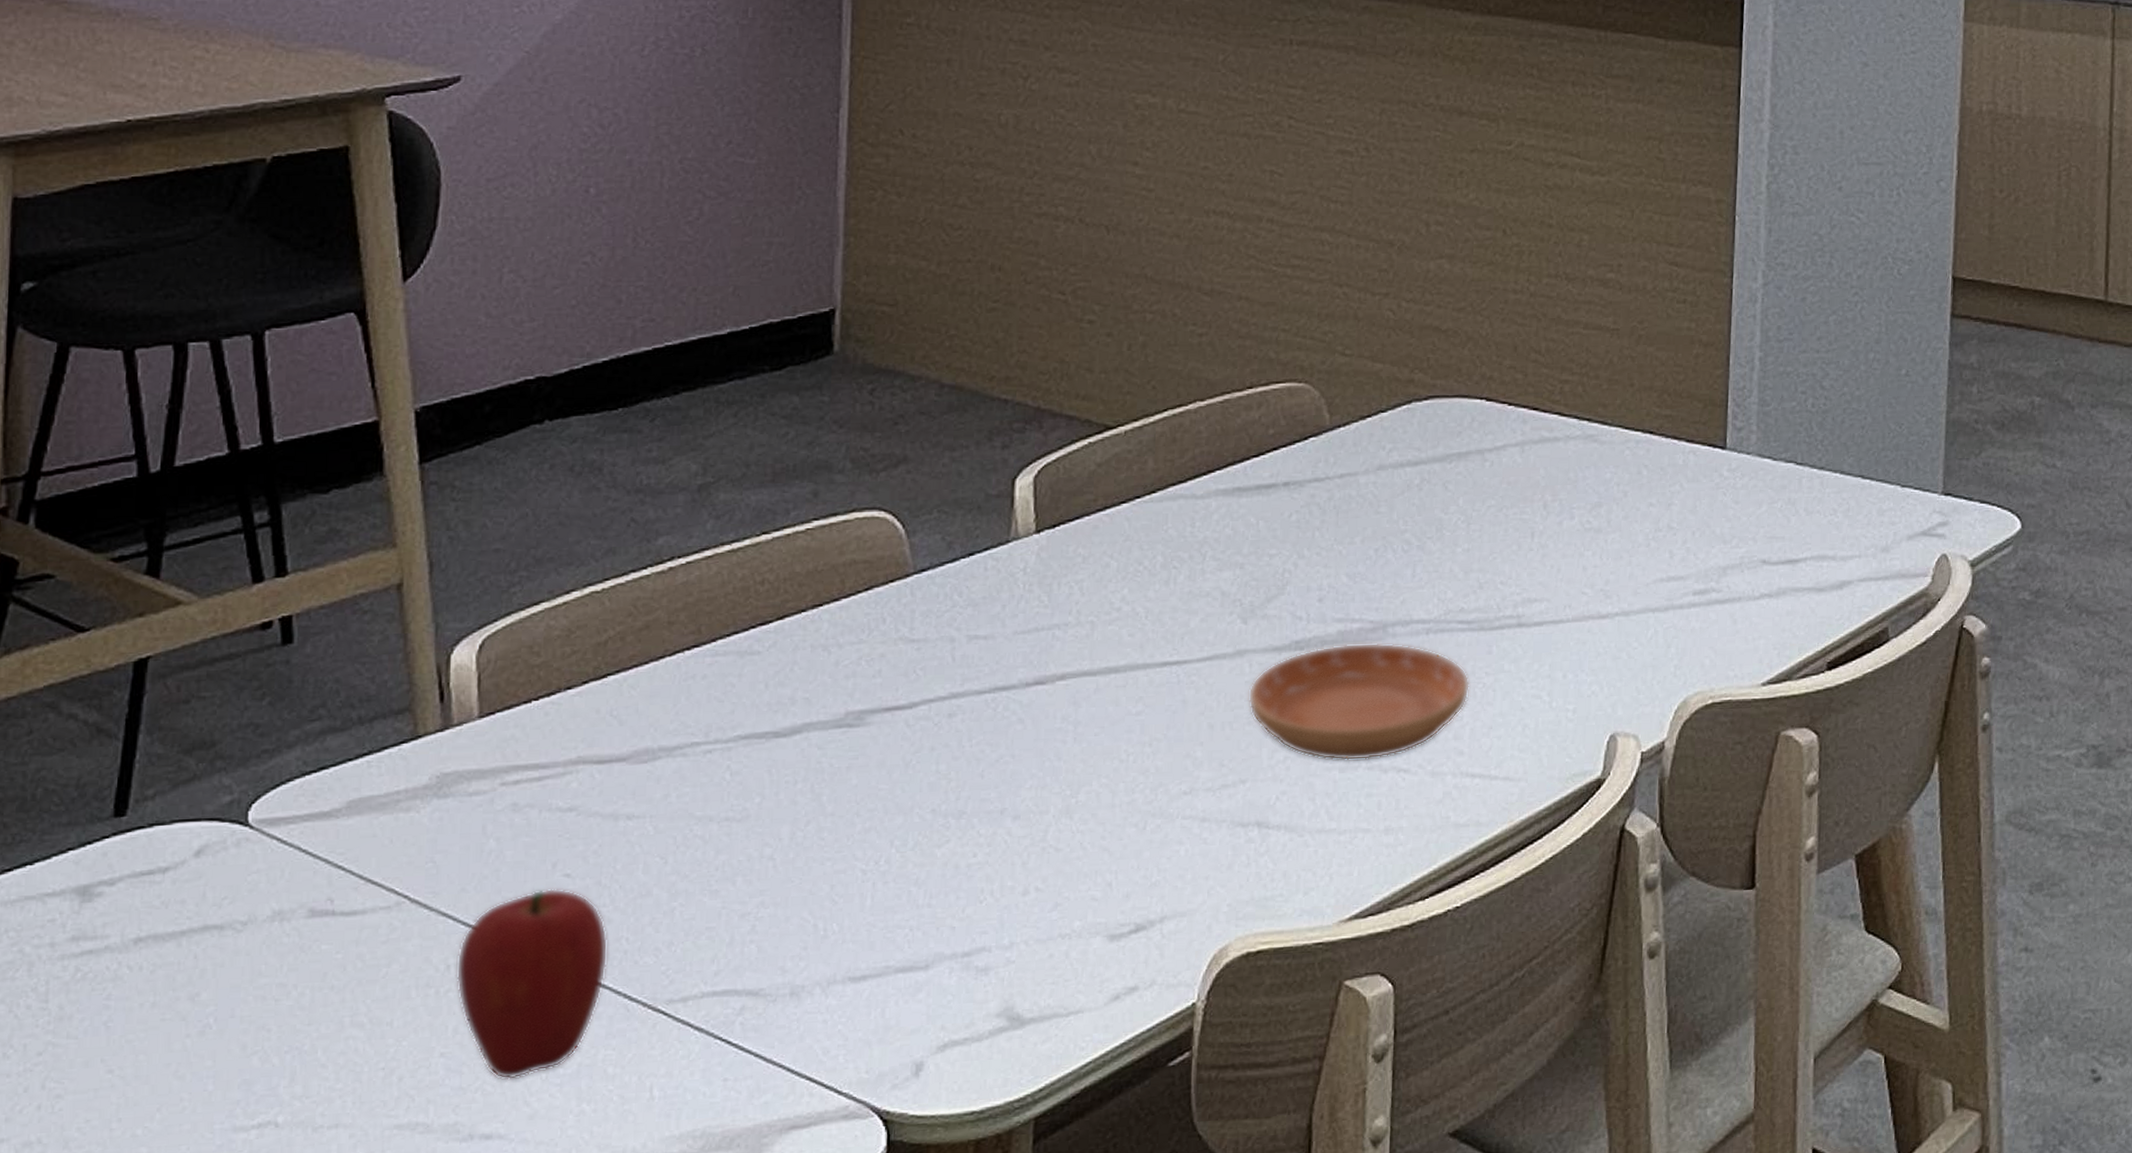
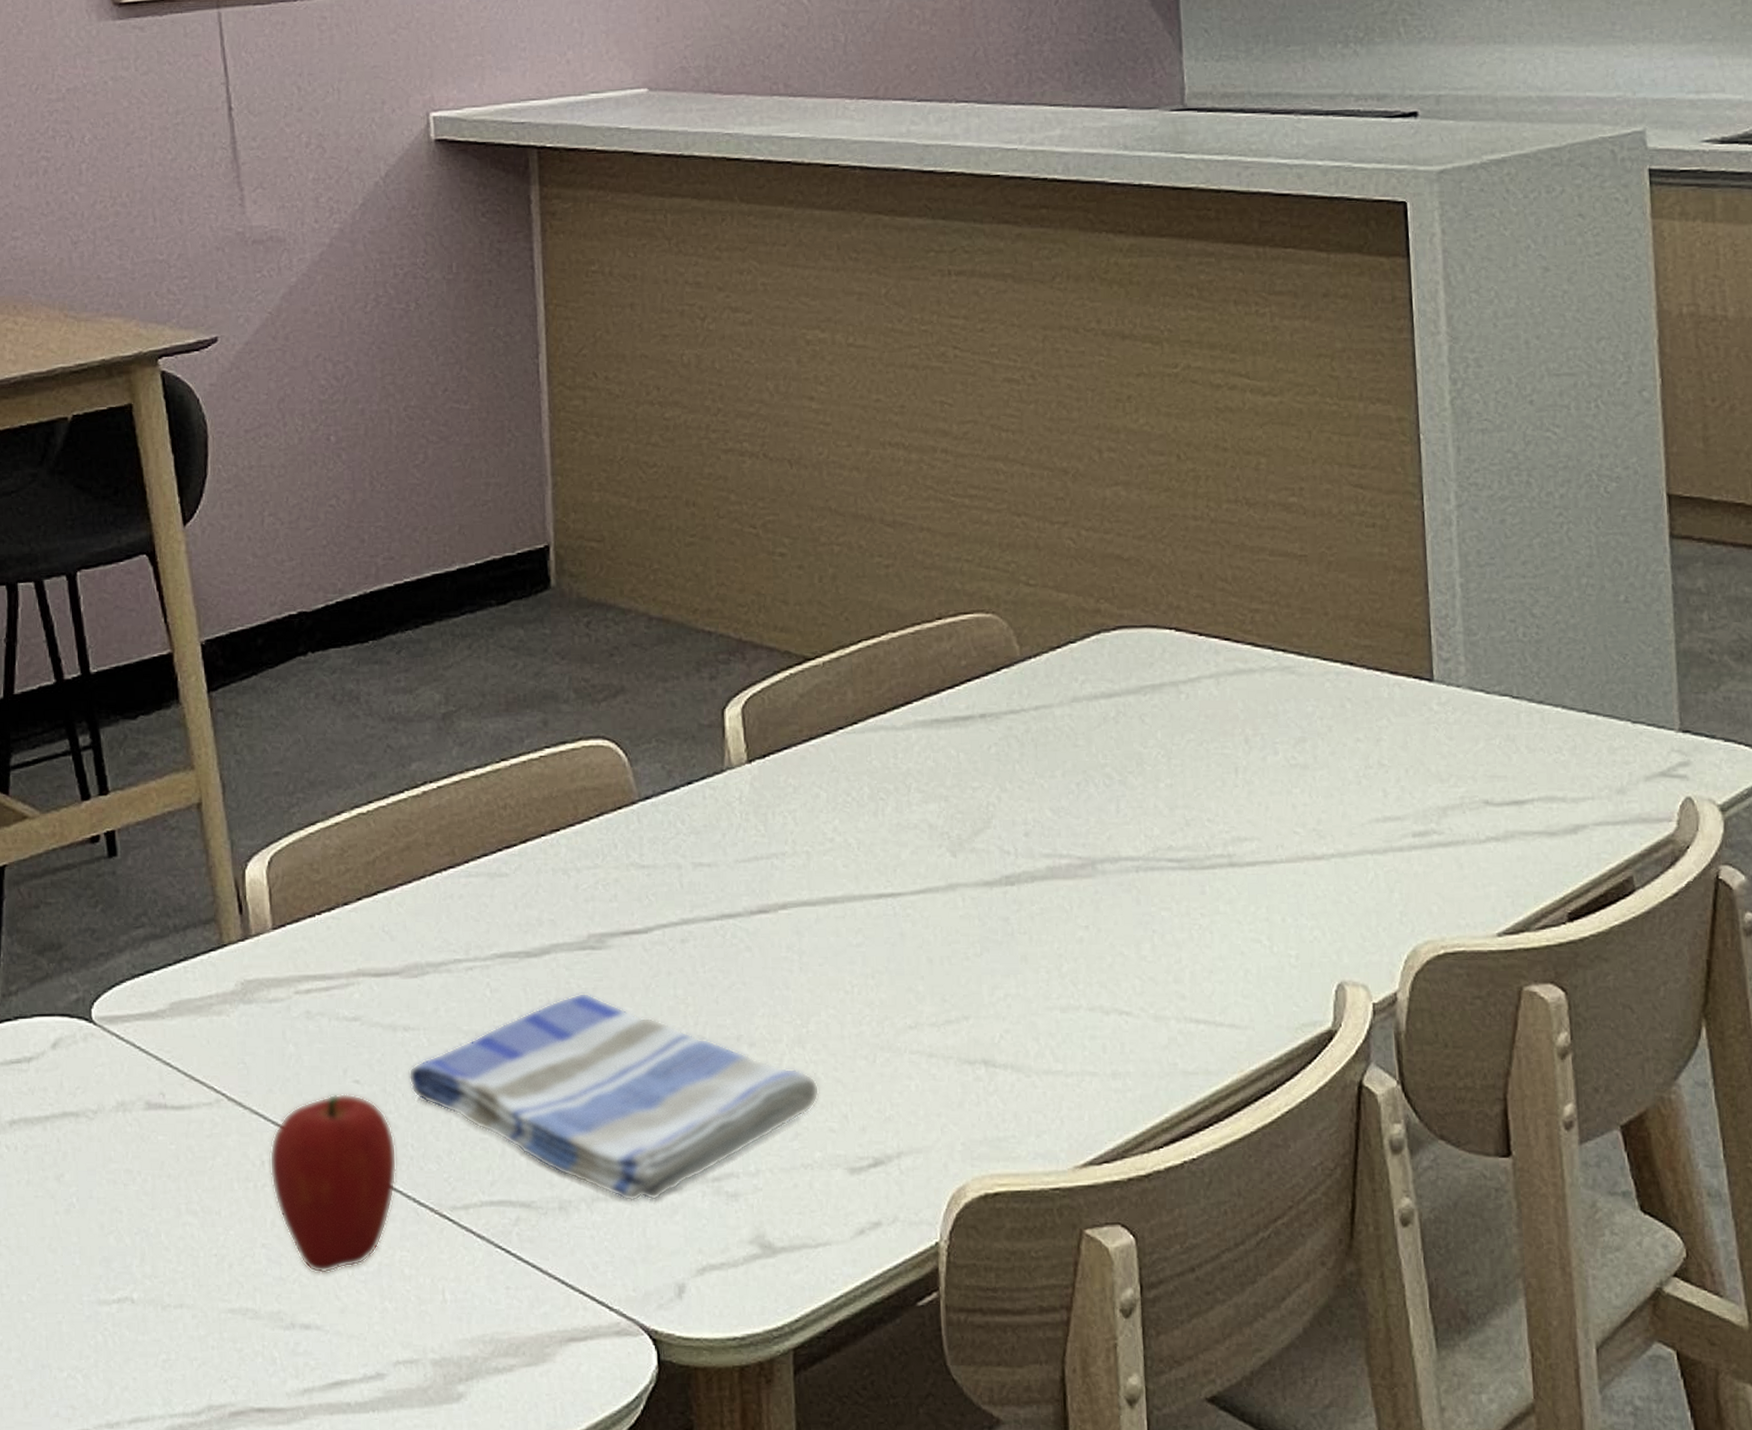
dish towel: none [628,772,1085,983] -> present [408,992,820,1201]
saucer: present [1248,642,1471,761] -> none [963,879,1186,1001]

